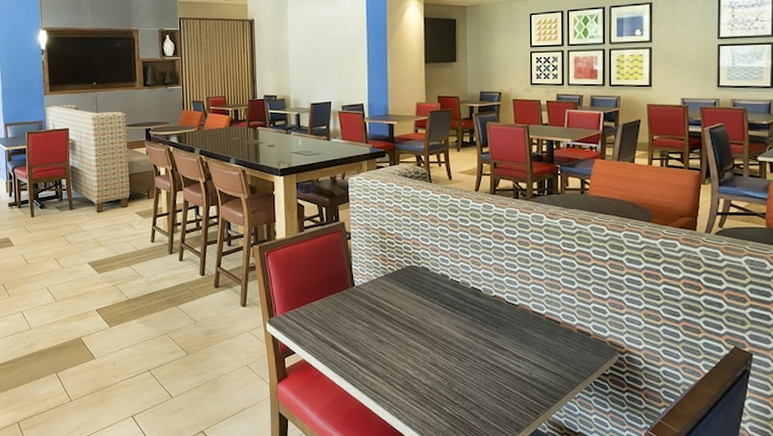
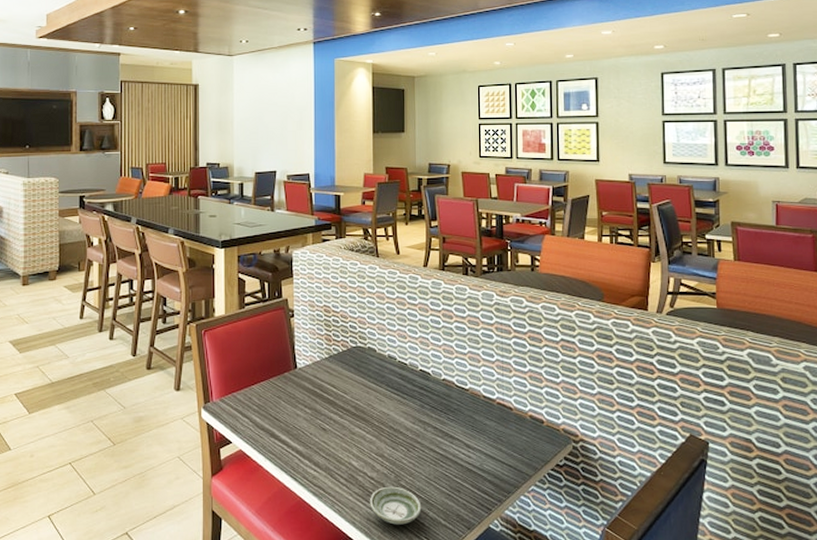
saucer: none [424,392,473,427] -> present [369,486,422,525]

